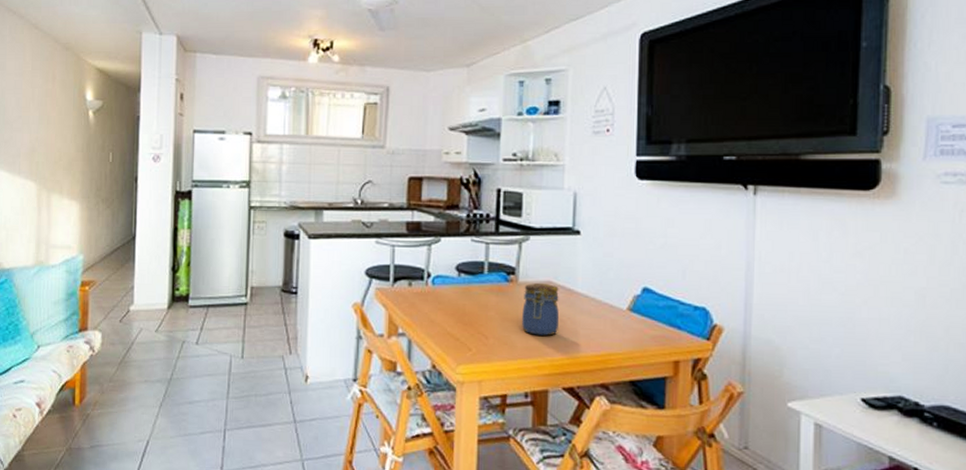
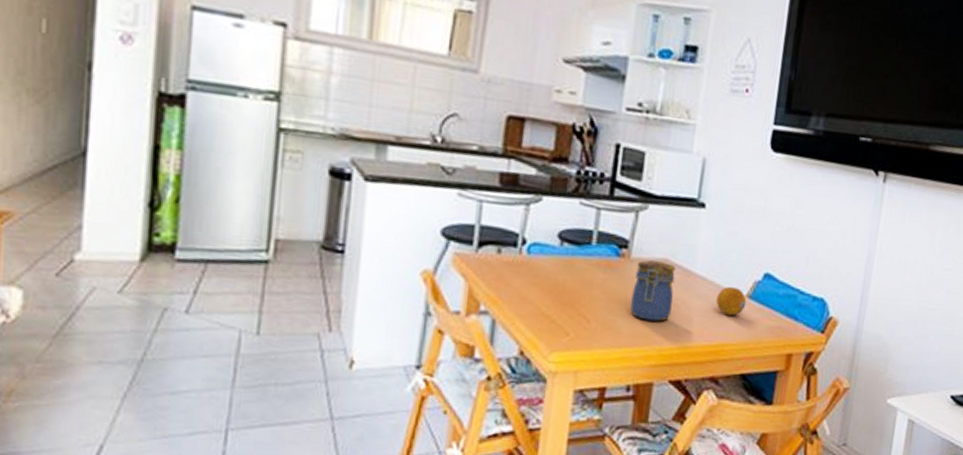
fruit: none [599,301,628,328] -> present [716,286,747,316]

